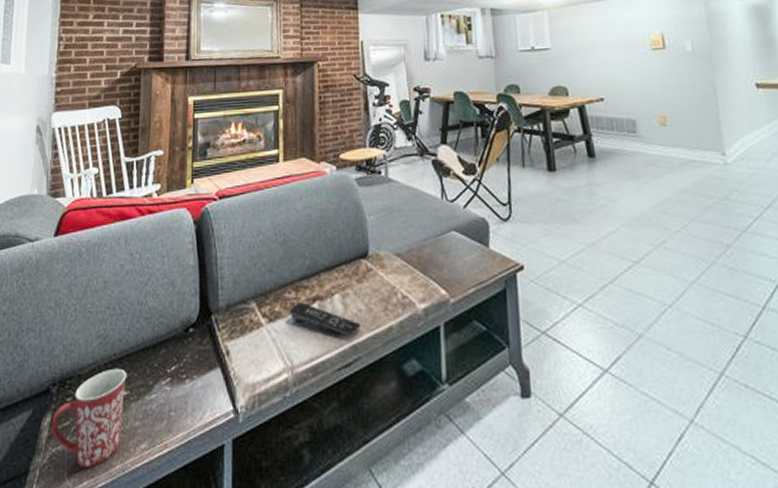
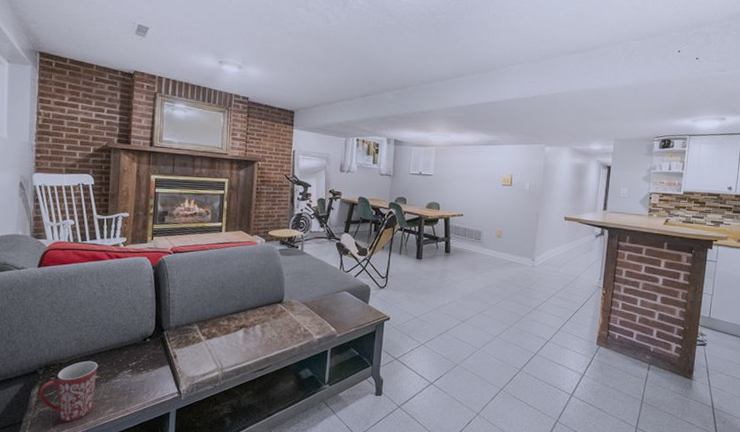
remote control: present [289,302,361,338] -> none [222,328,273,353]

